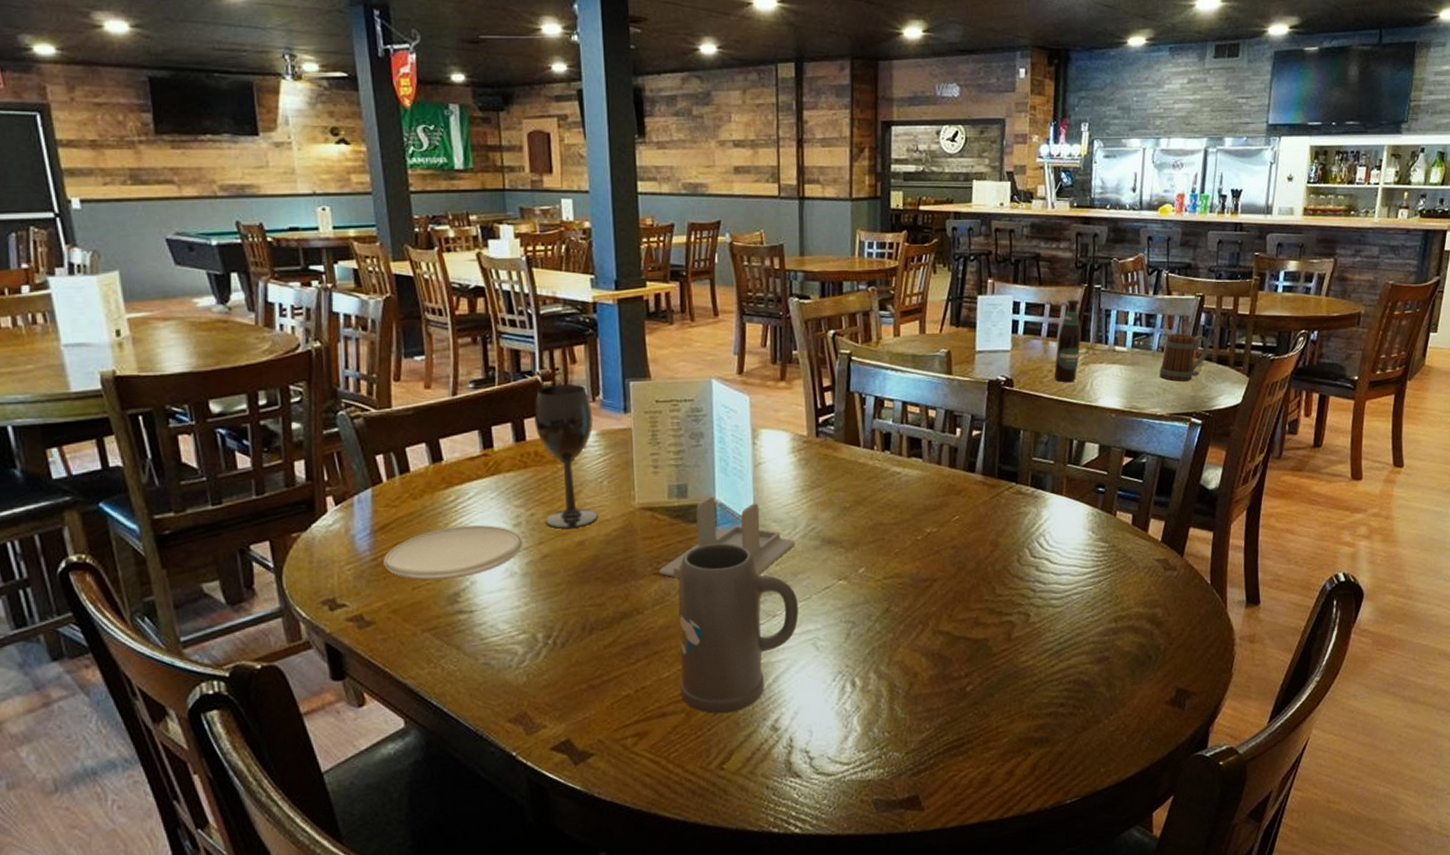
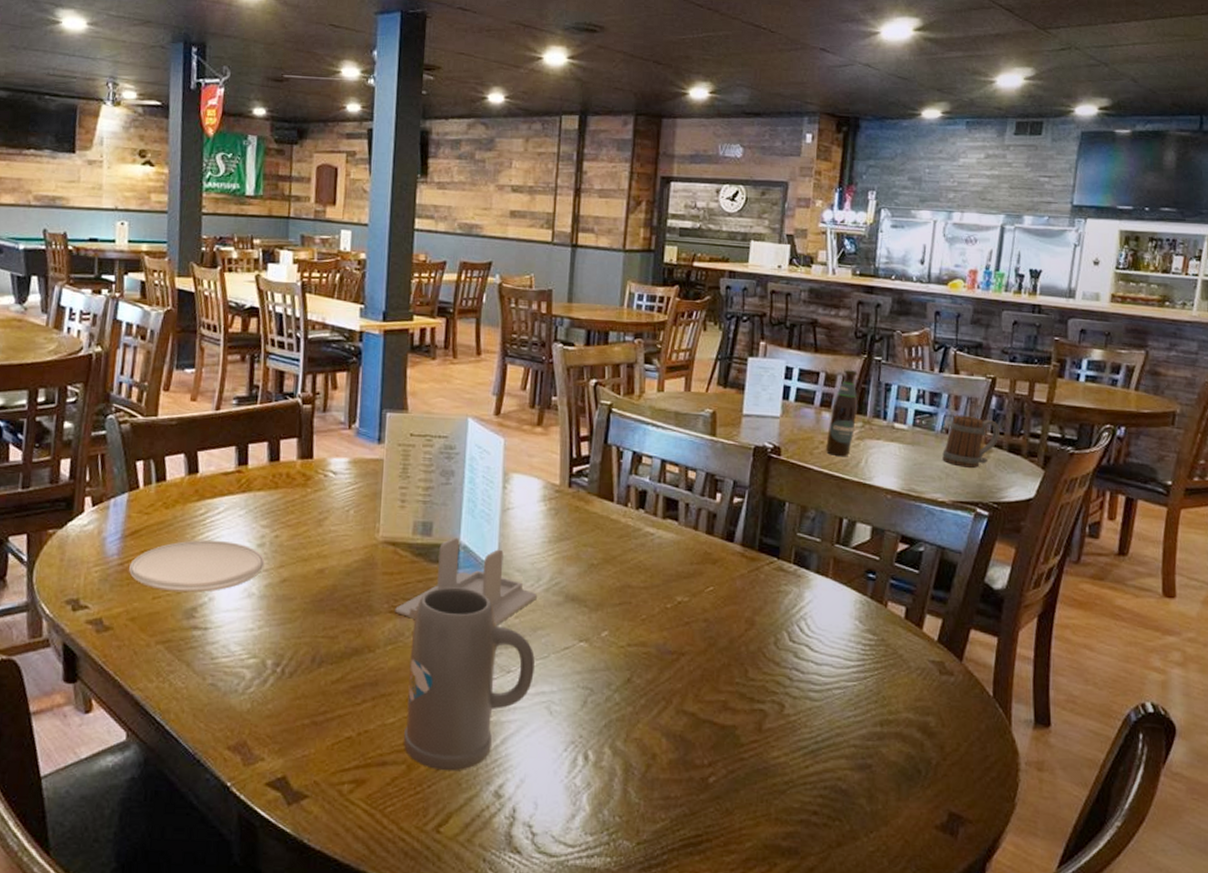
wine glass: present [534,384,598,529] -> none [289,409,348,555]

